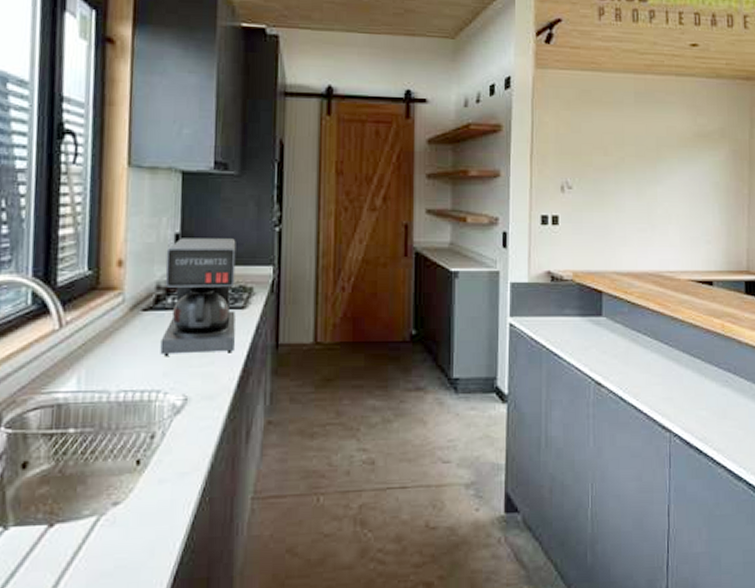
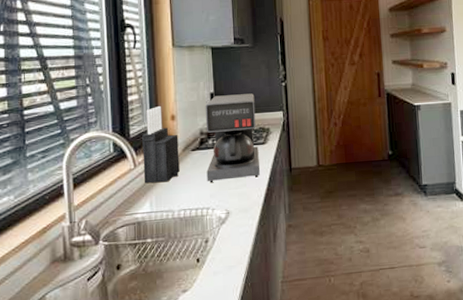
knife block: none [71,246,126,352] -> present [142,106,180,184]

